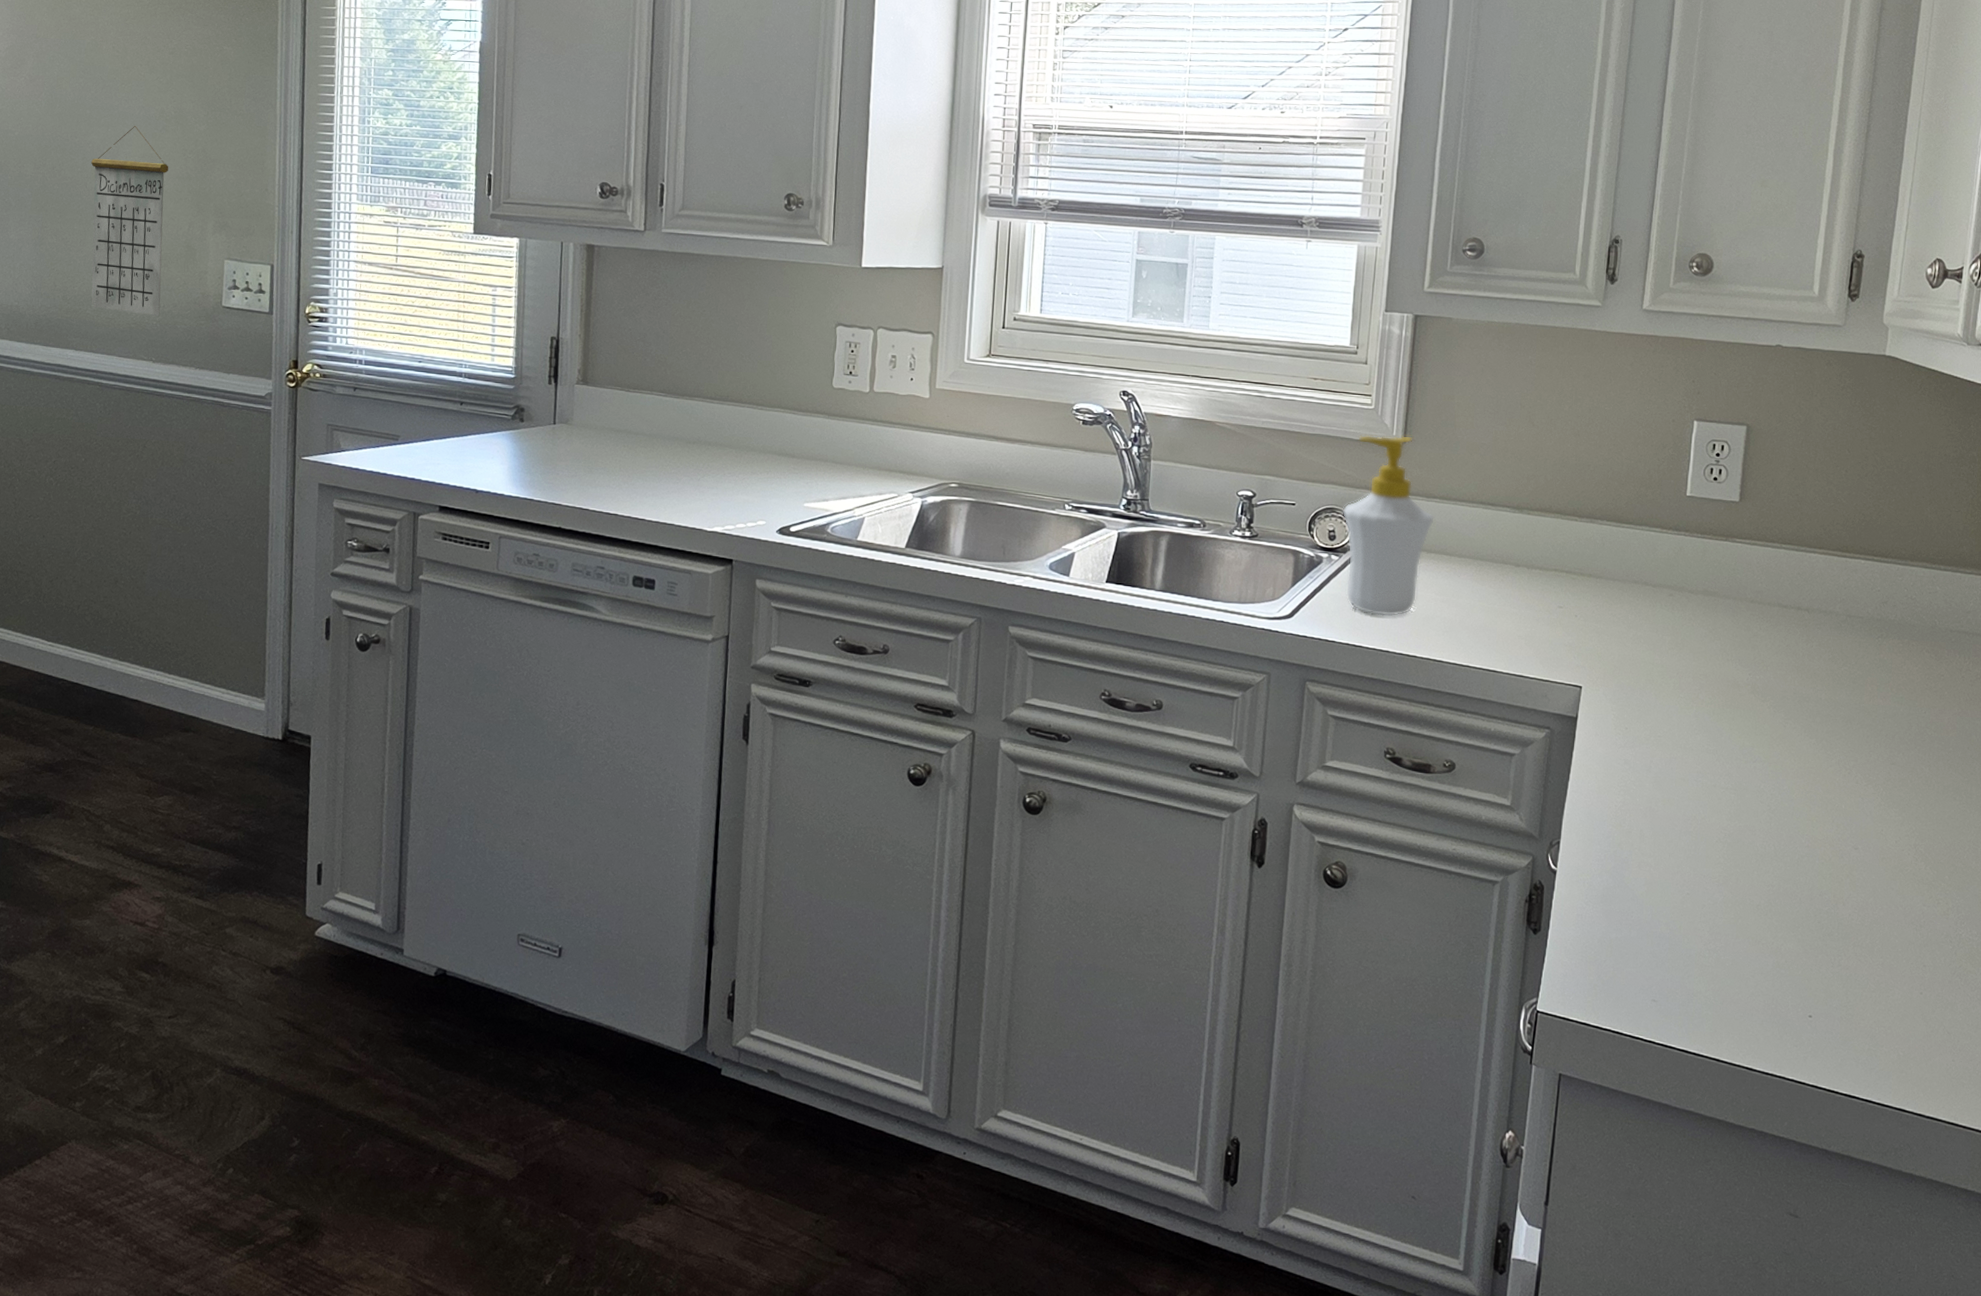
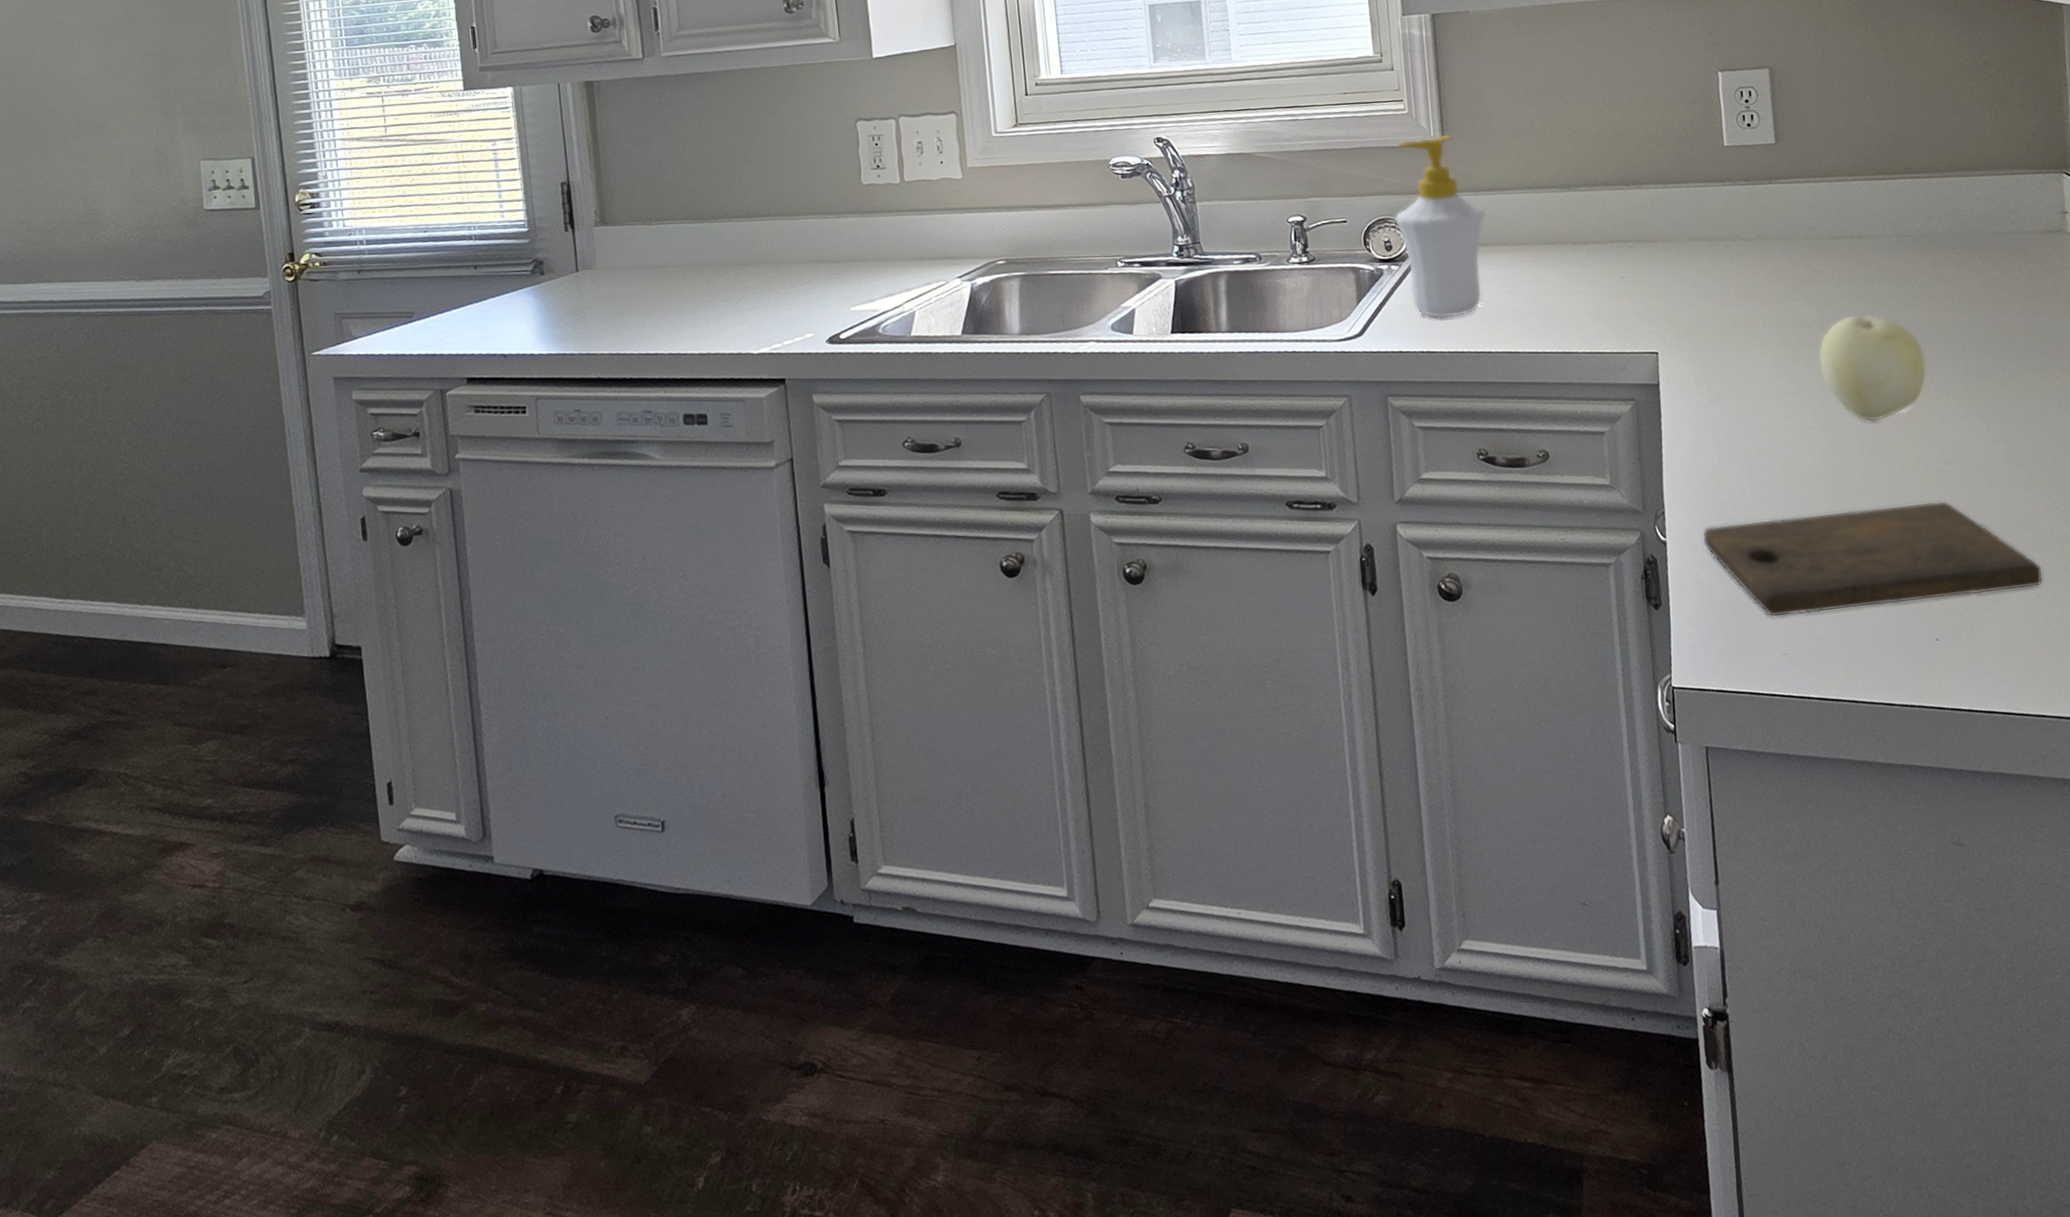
calendar: present [90,125,169,317] -> none [41,37,137,235]
cutting board: none [1592,864,1931,986] -> present [1702,500,2043,618]
fruit: none [1742,684,1852,794] -> present [1818,314,1927,422]

